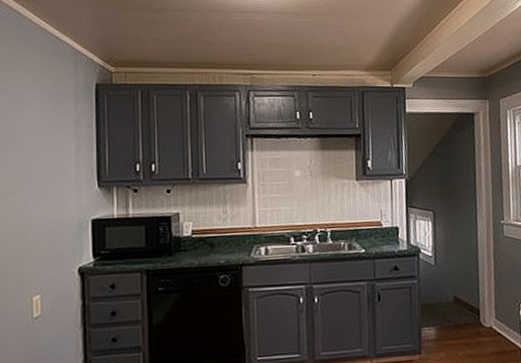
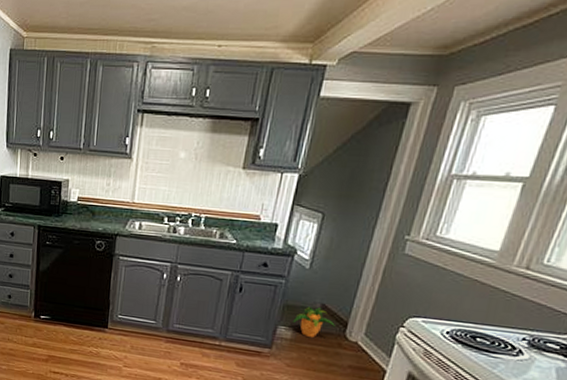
potted plant: none [433,300,470,333] -> present [292,306,335,337]

